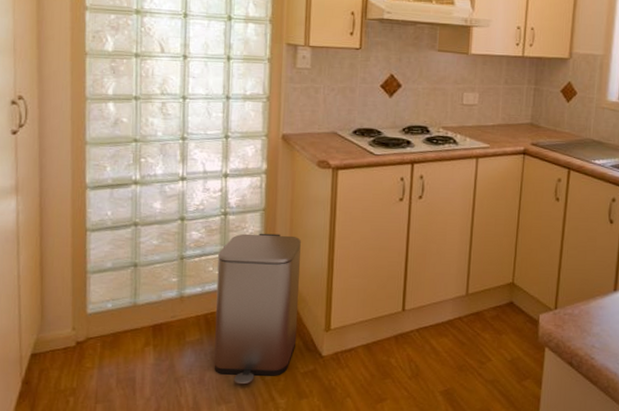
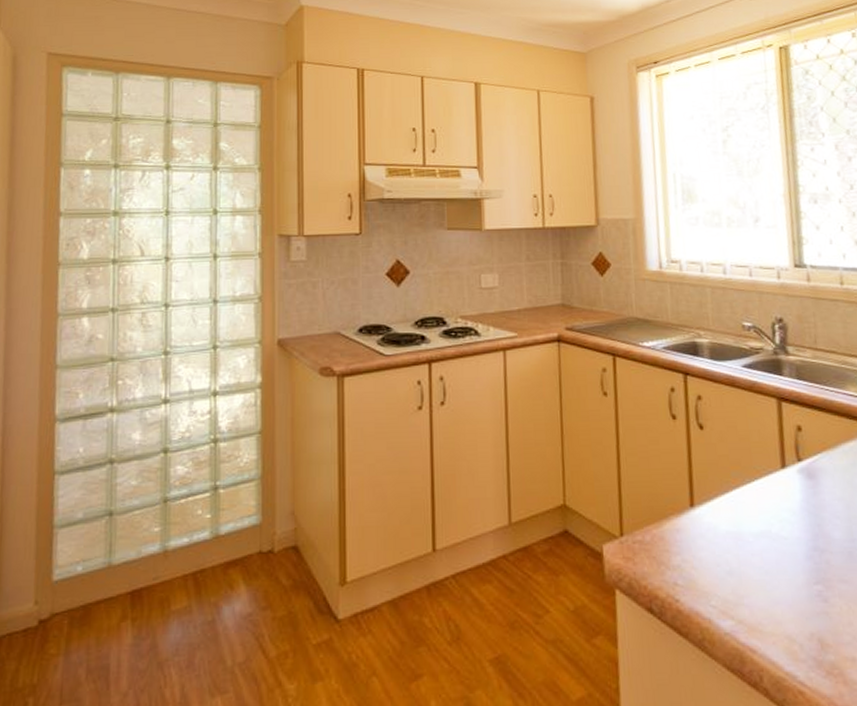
pedal bin: present [214,233,301,385] -> none [205,461,306,666]

